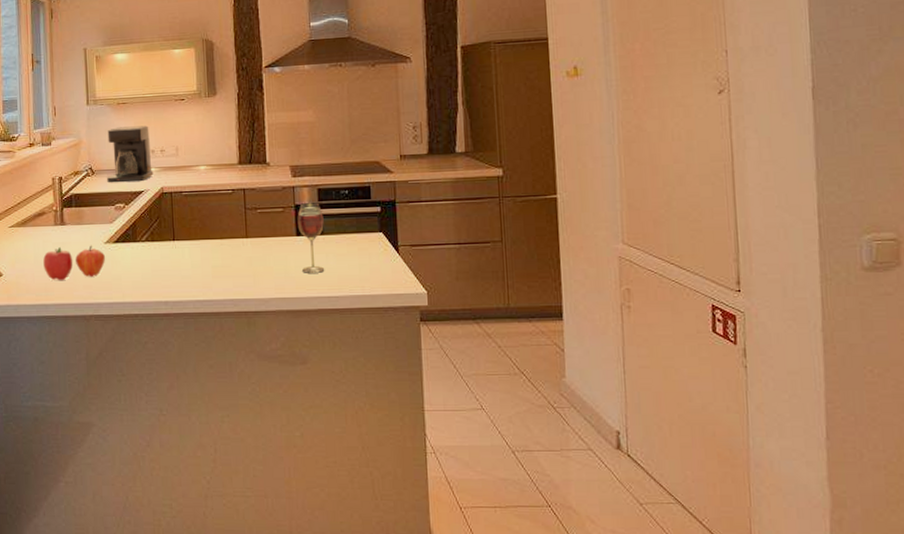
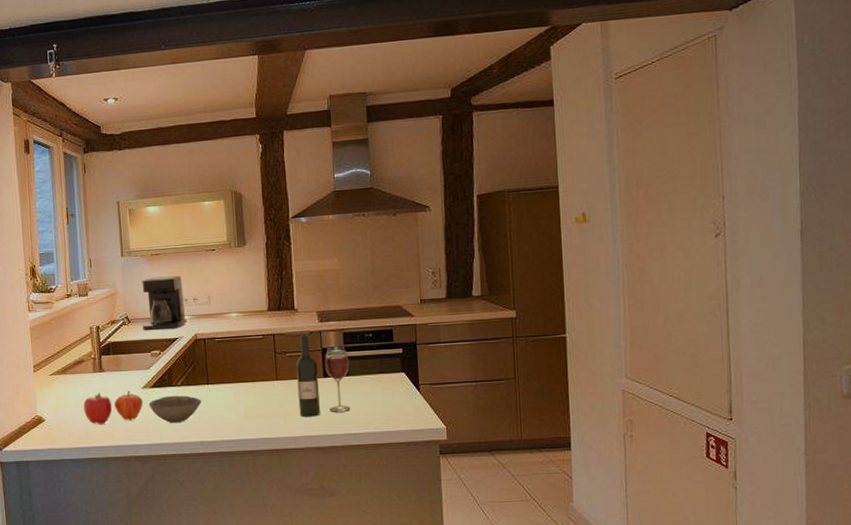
bowl: none [111,251,167,281] -> present [148,395,202,423]
wine bottle: none [267,190,293,278] -> present [296,334,321,417]

